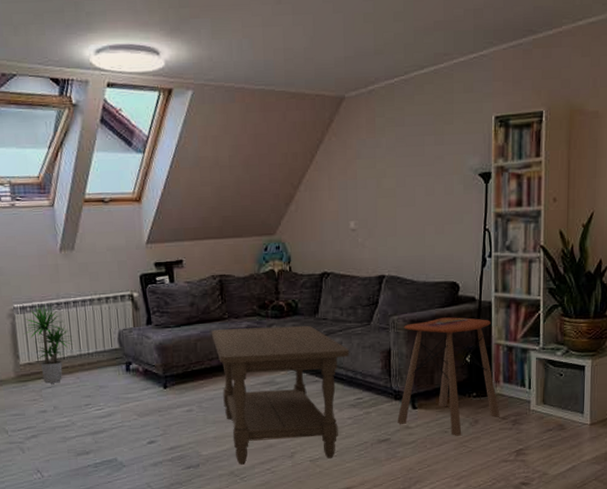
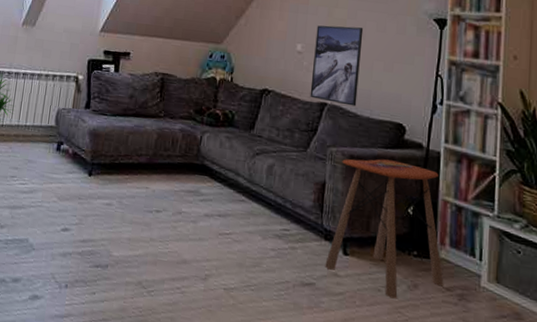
coffee table: present [211,325,350,465] -> none [143,126,282,292]
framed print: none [367,194,413,274] -> present [310,25,364,107]

